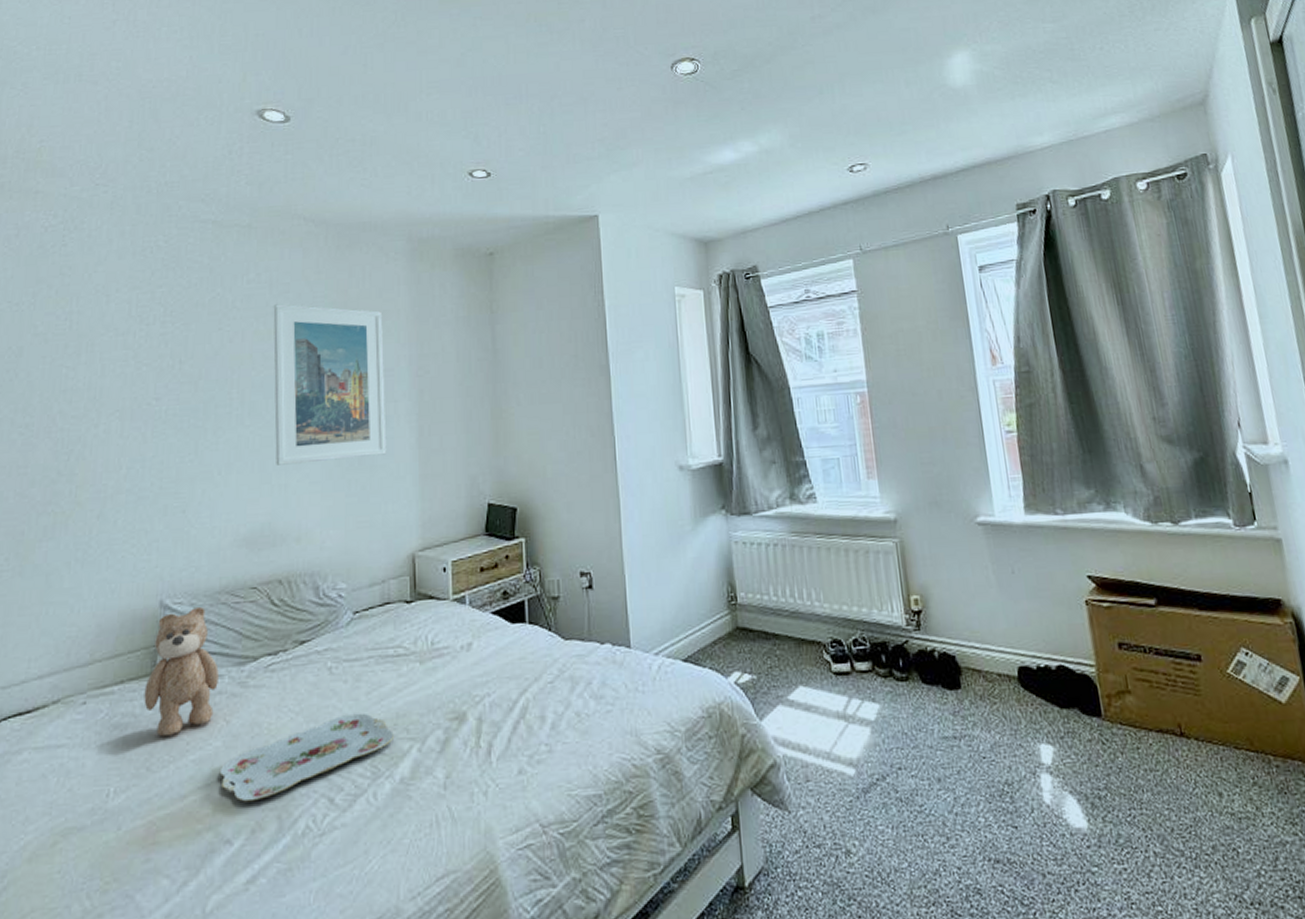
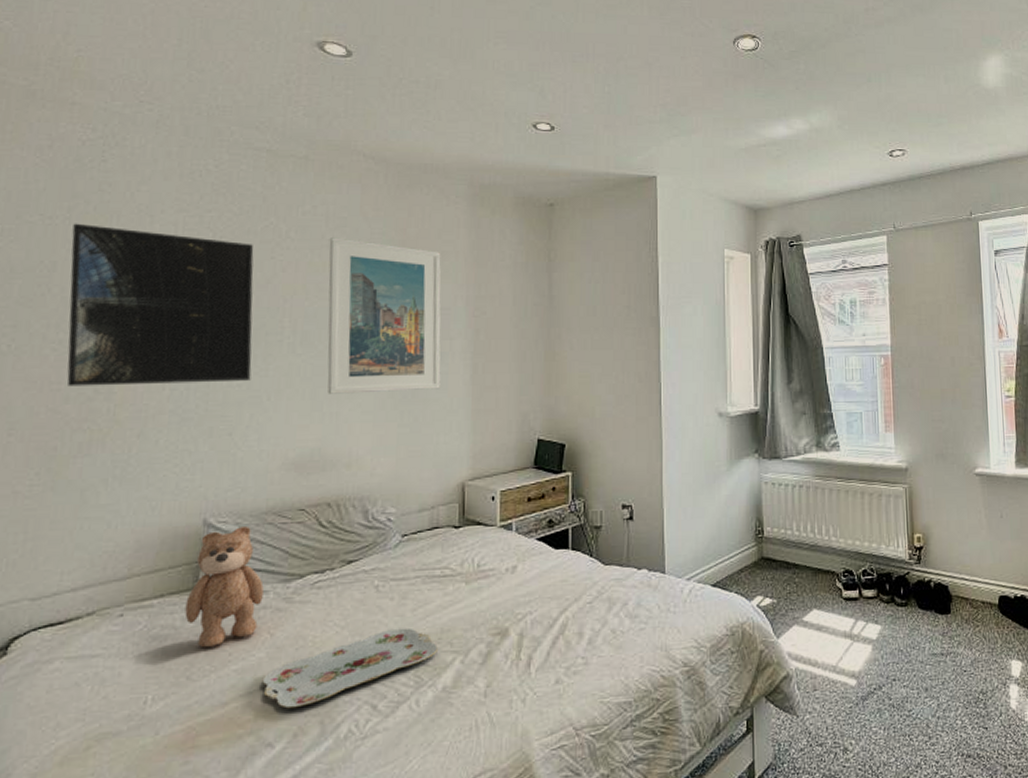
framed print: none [32,307,203,470] -> present [67,223,254,386]

